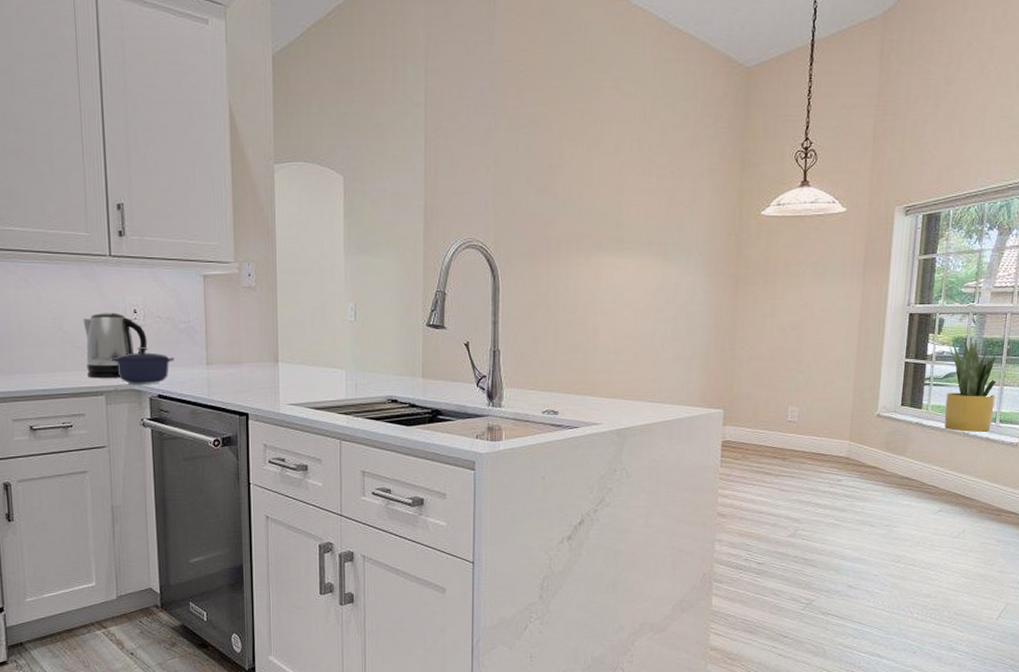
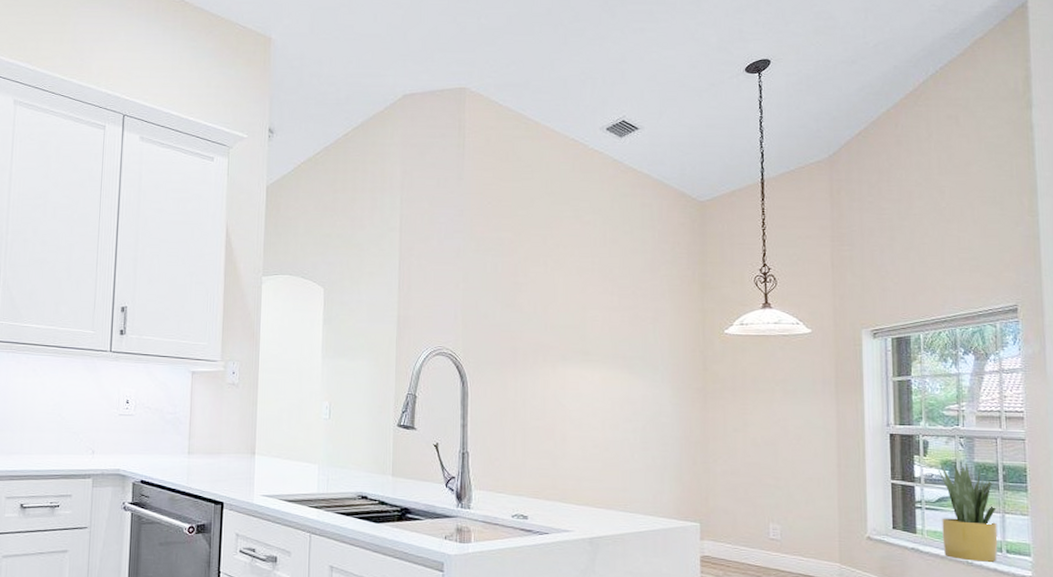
kettle: present [83,312,148,379] -> none [78,401,136,463]
cooking pot: present [110,347,174,384] -> none [100,435,159,469]

